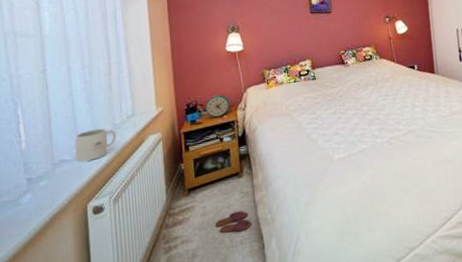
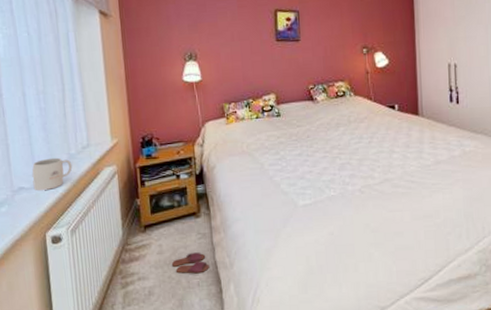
alarm clock: present [205,94,230,119] -> none [161,128,187,154]

